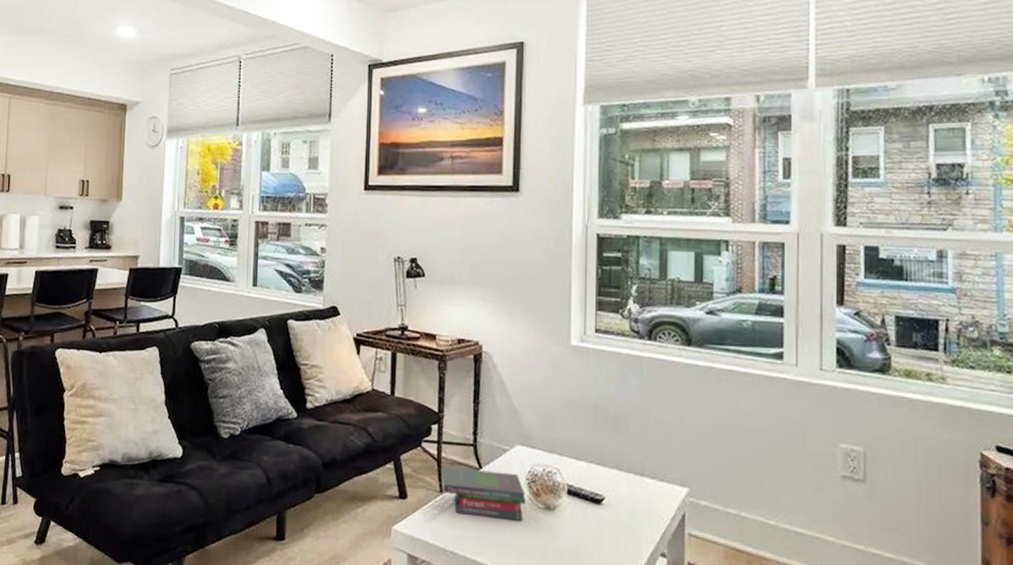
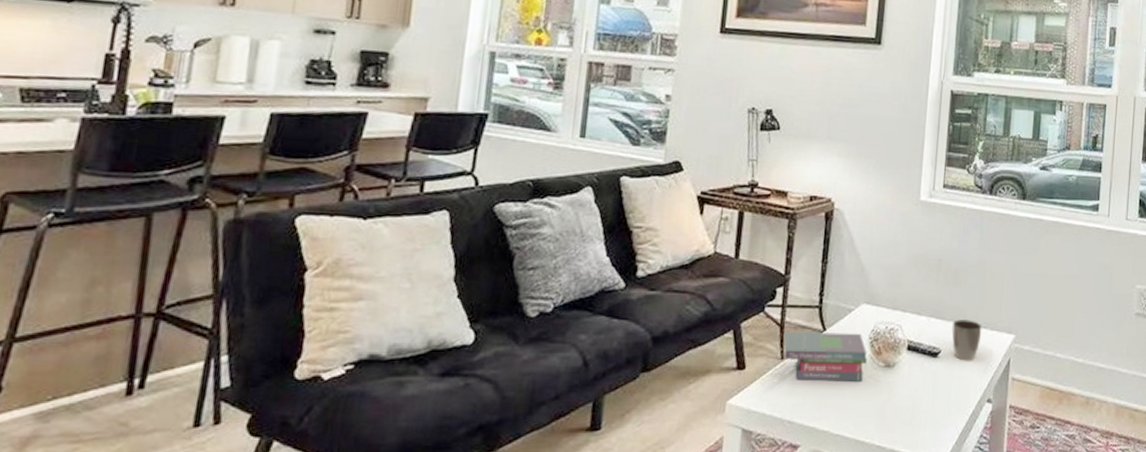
cup: none [615,467,650,512] -> present [951,320,982,361]

